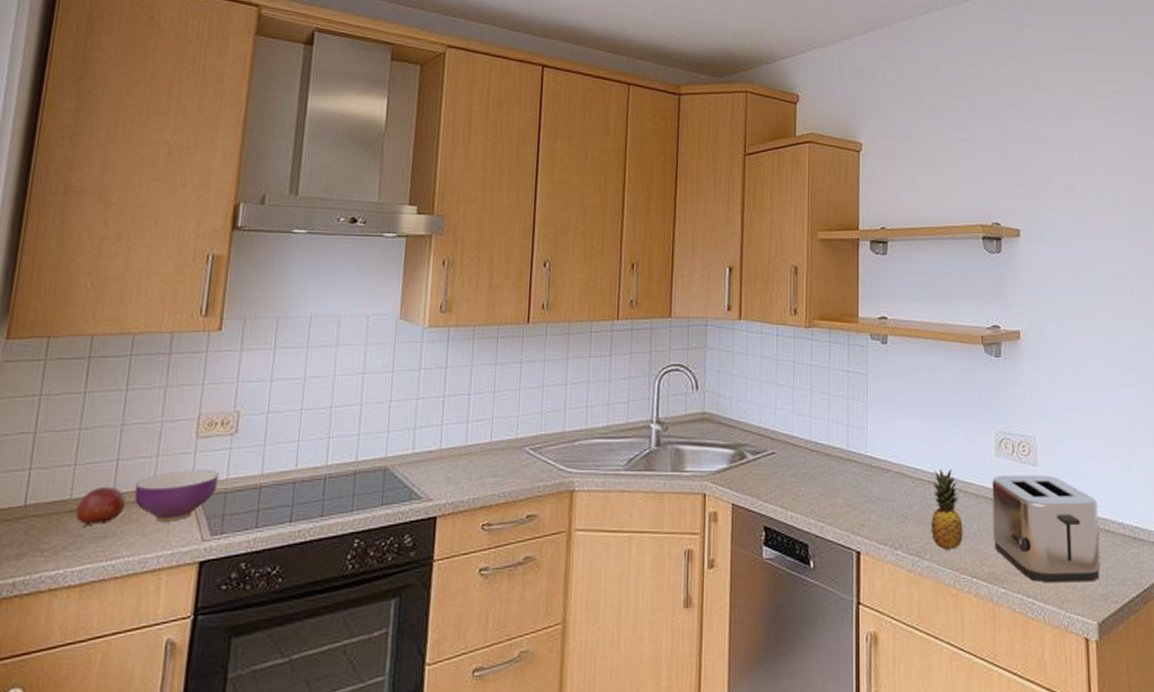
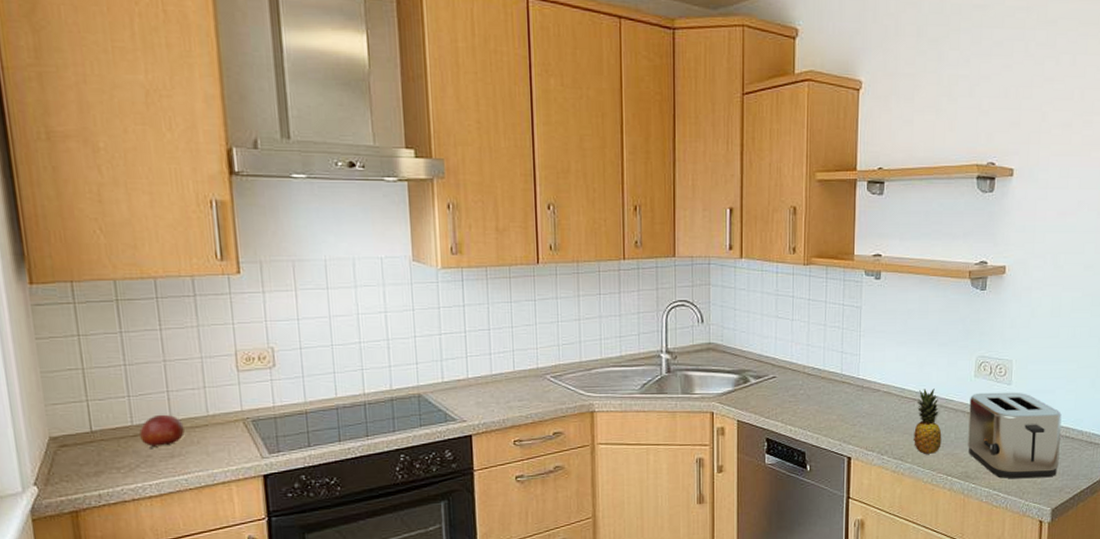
bowl: present [134,469,220,522] -> none [189,399,267,443]

